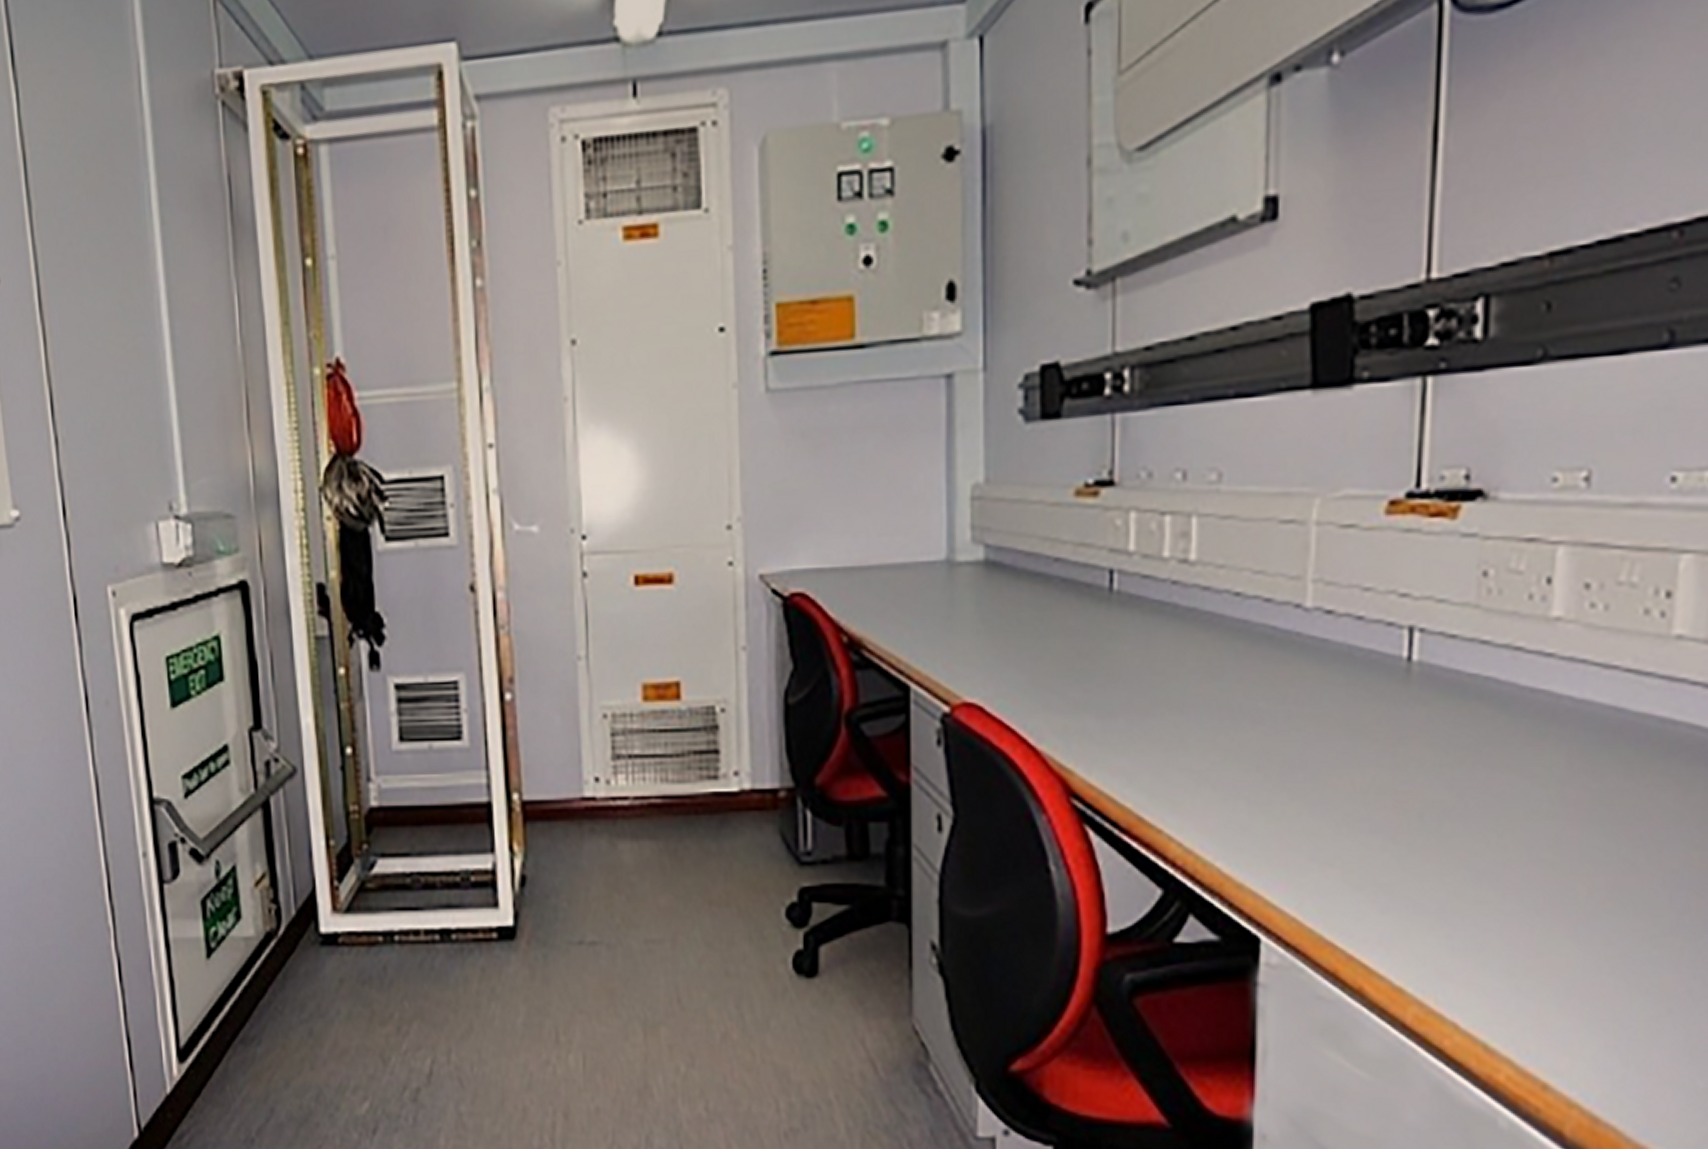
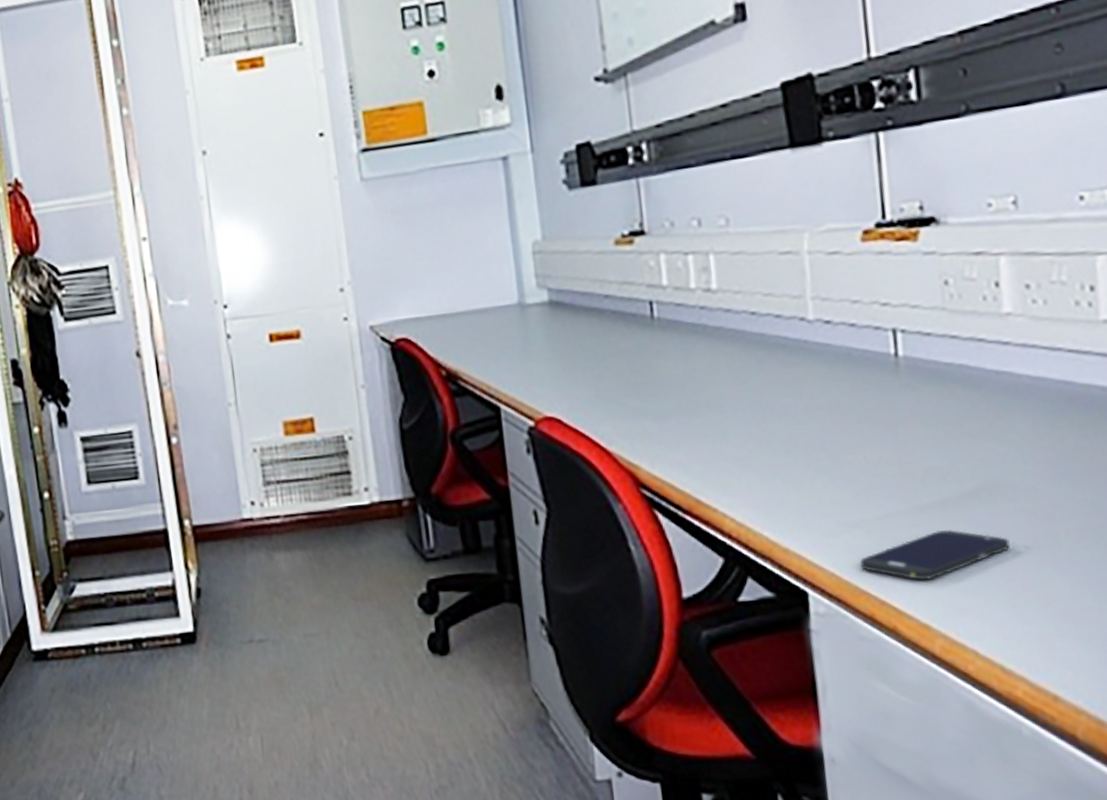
smartphone: none [1327,877,1517,935] -> present [859,530,1010,580]

